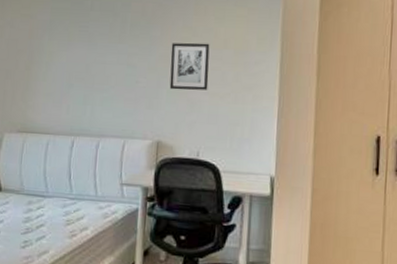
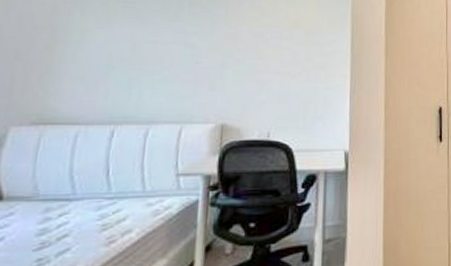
wall art: present [169,42,210,91] -> none [235,22,280,70]

